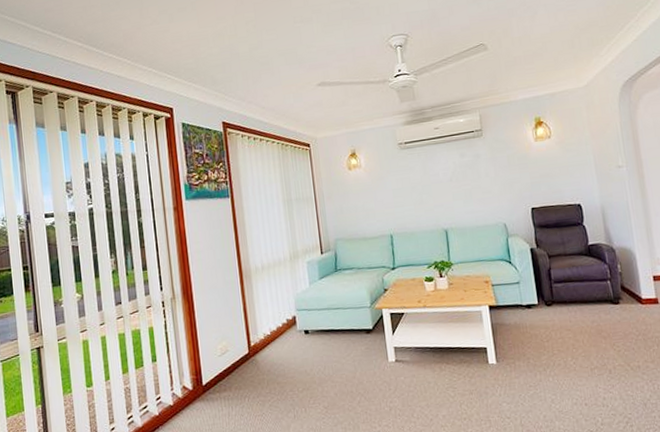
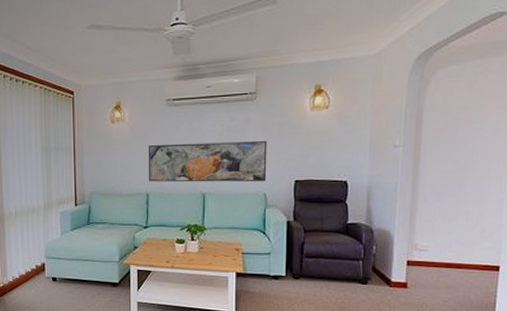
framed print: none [386,173,504,223] -> present [148,141,268,182]

